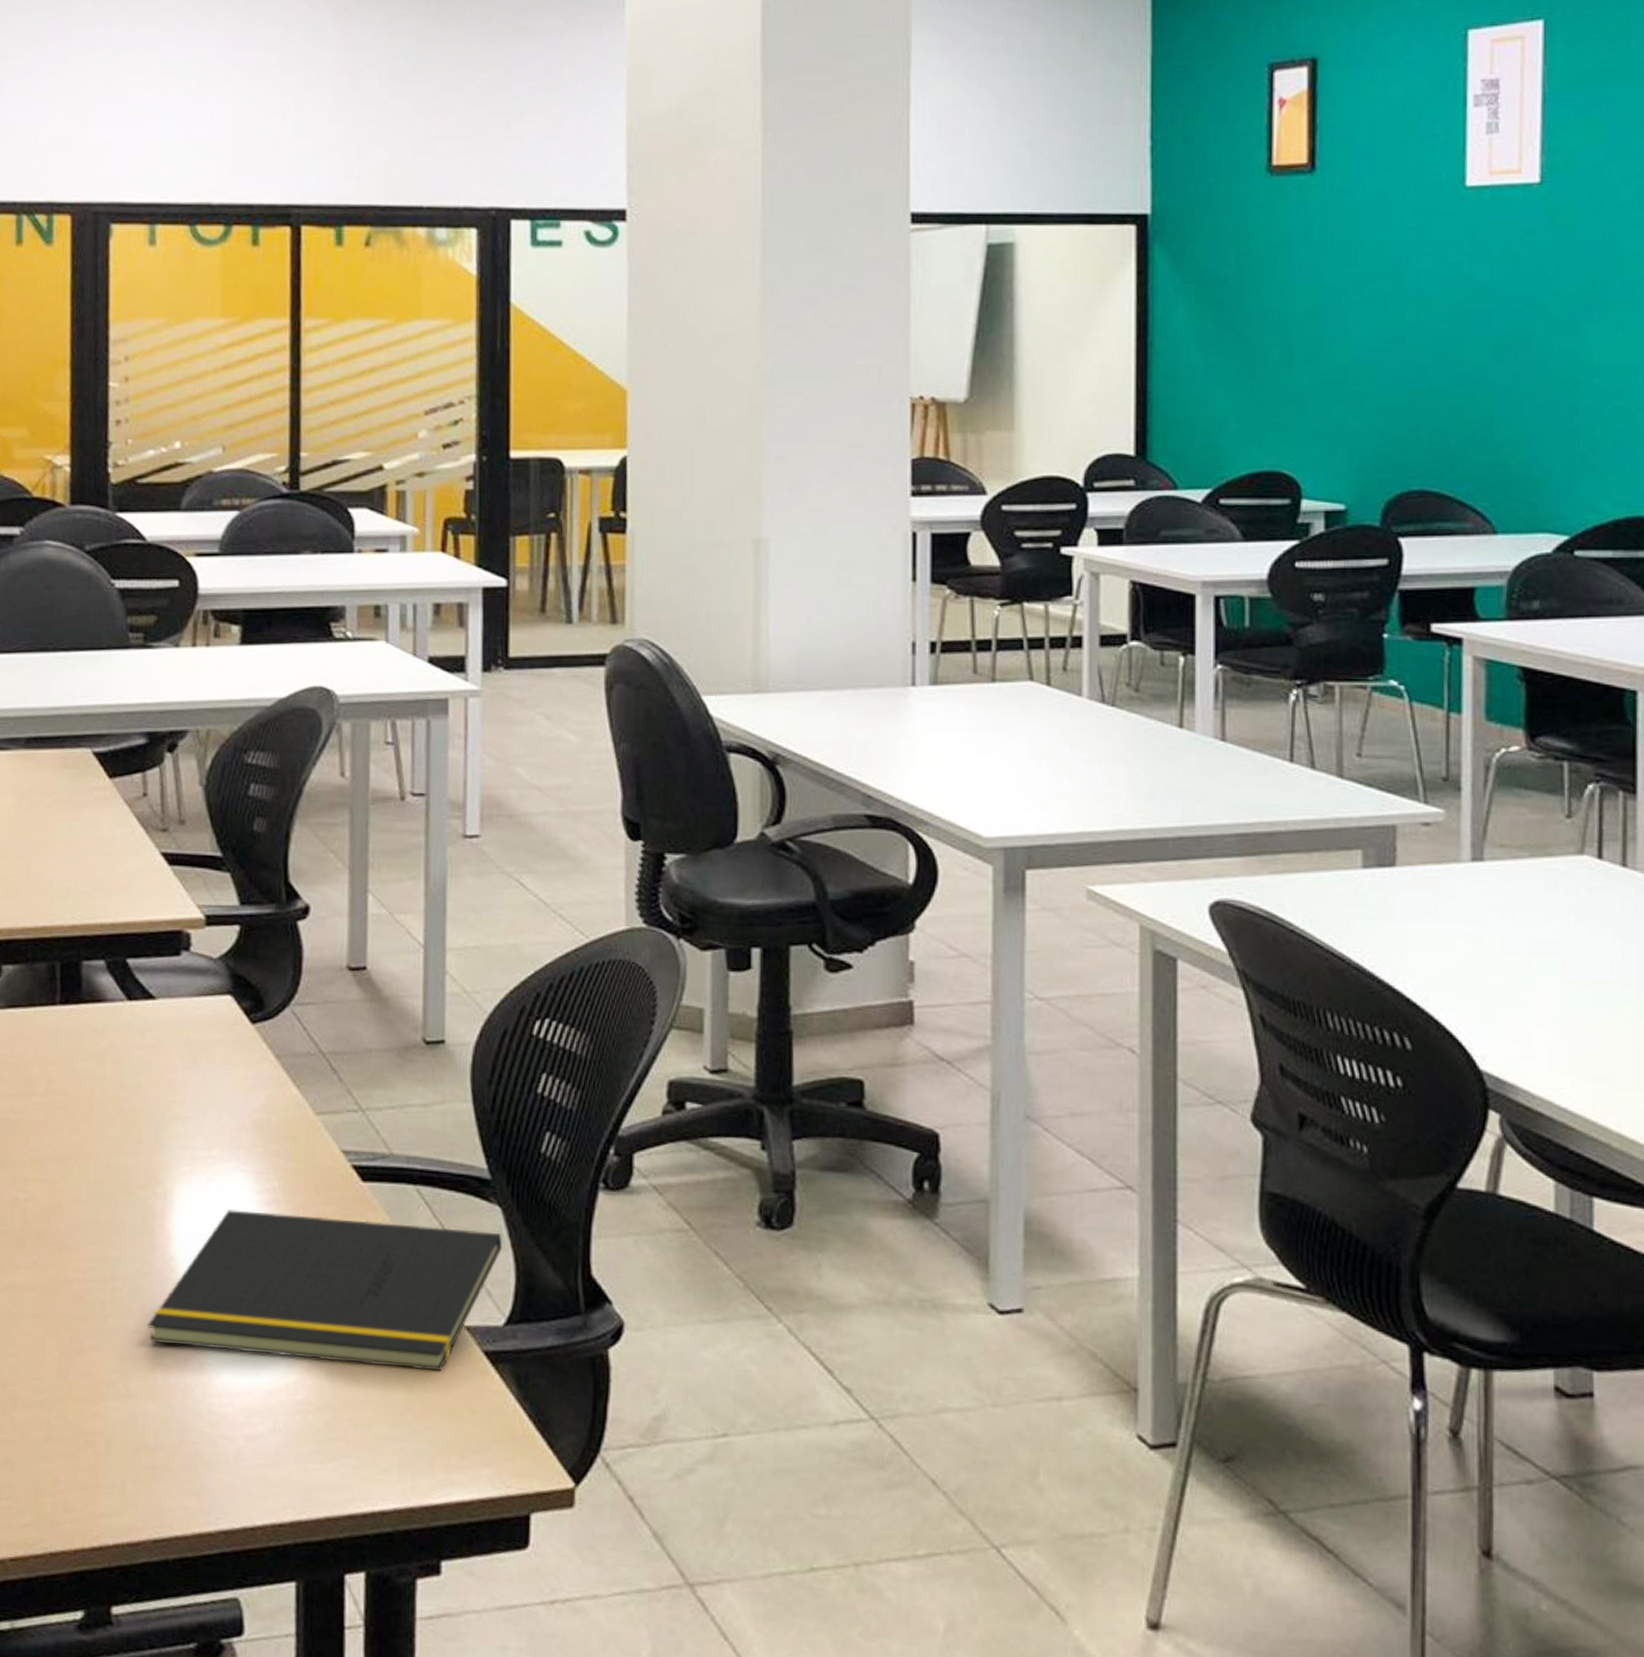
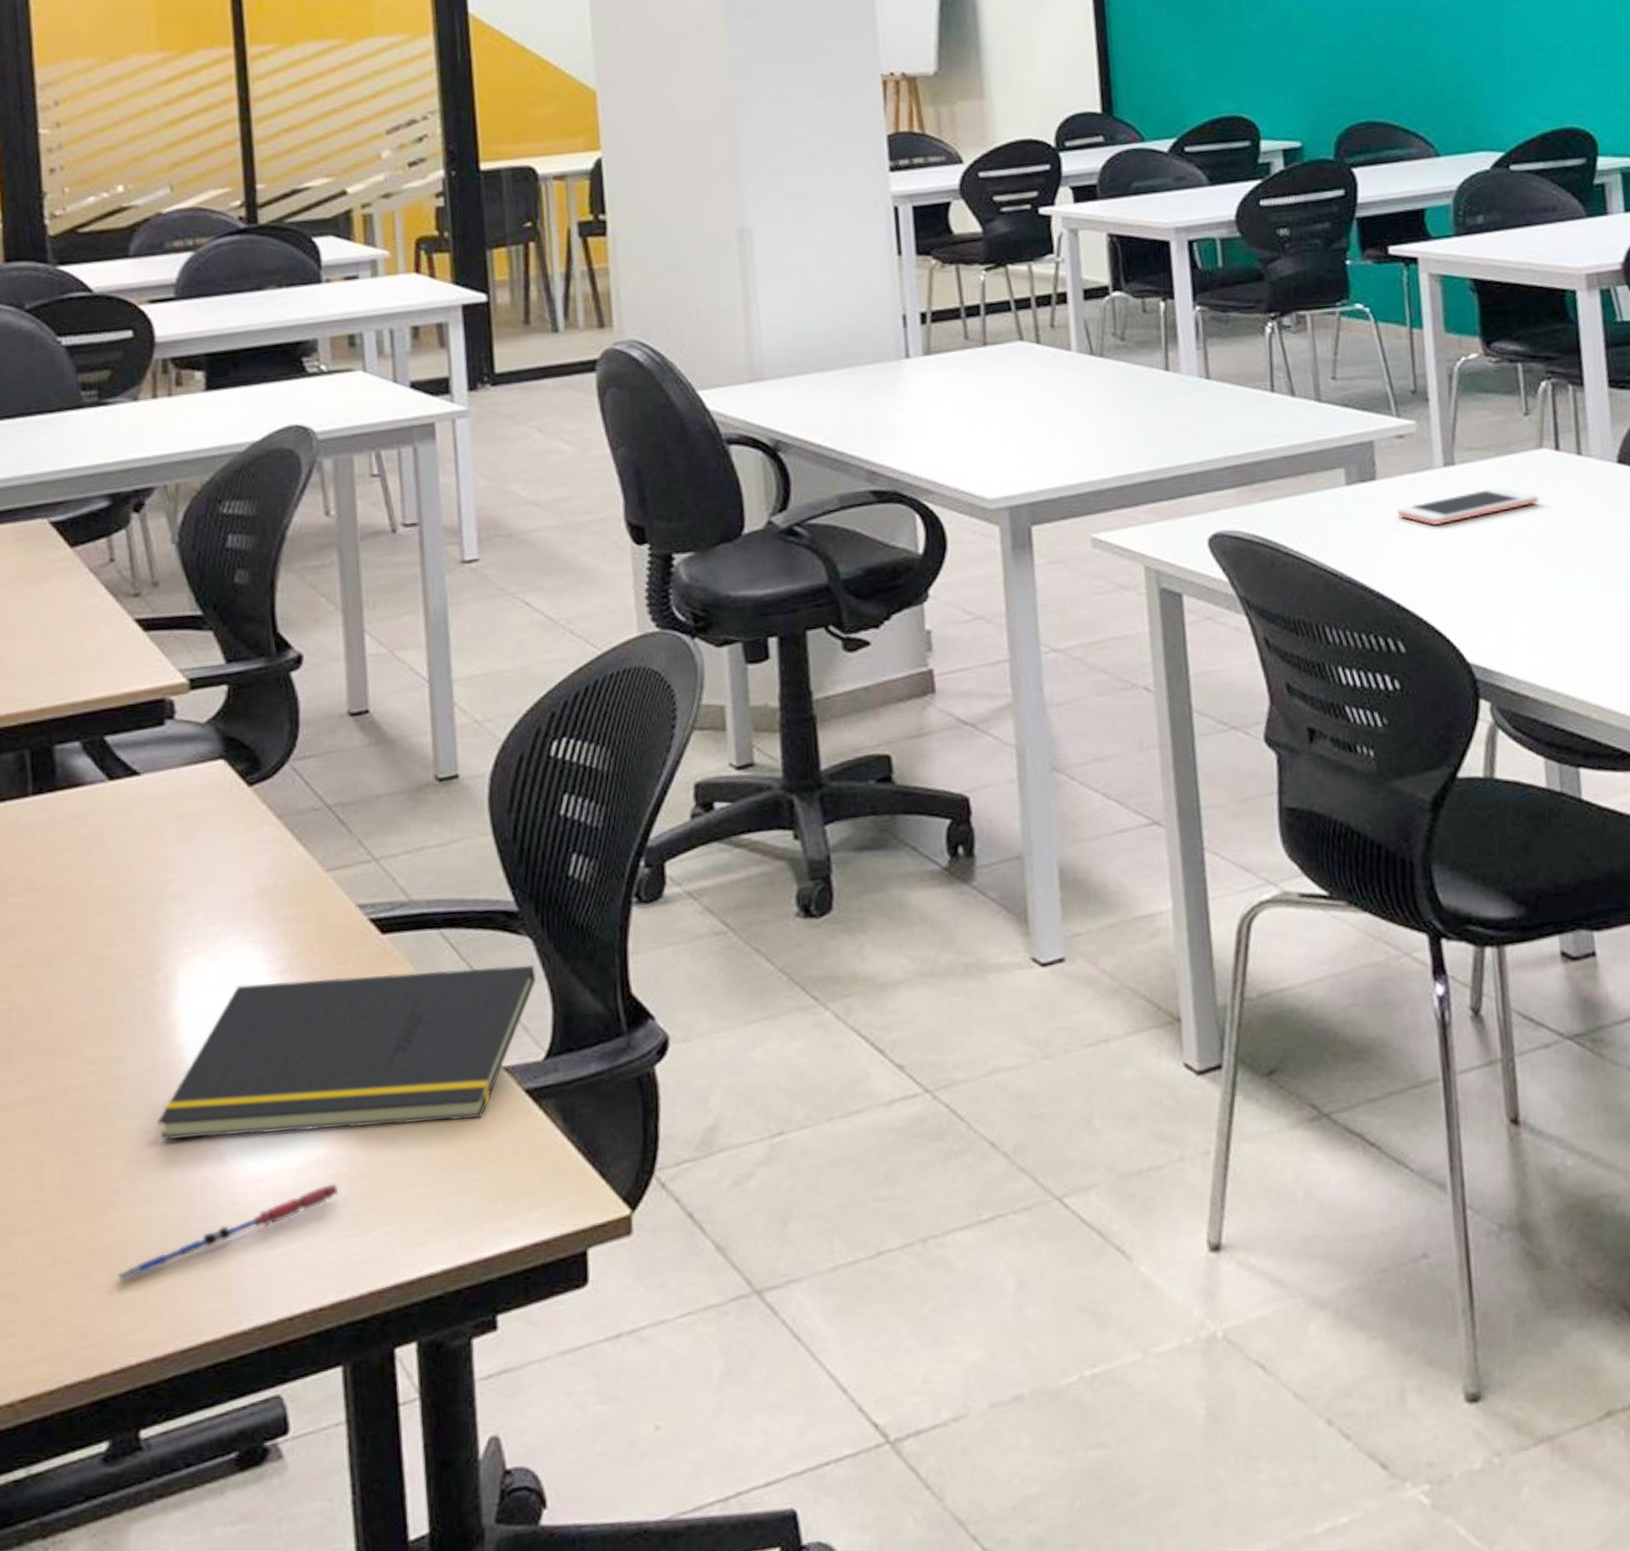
pen: none [102,1408,305,1468] -> present [117,1182,339,1282]
cell phone: none [1415,890,1574,922] -> present [1397,487,1539,526]

